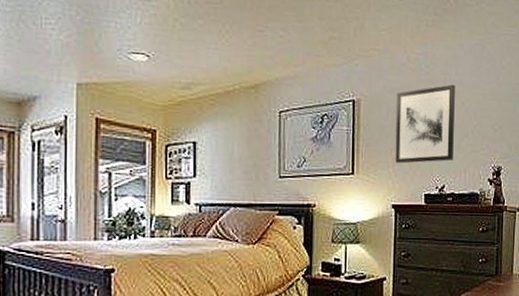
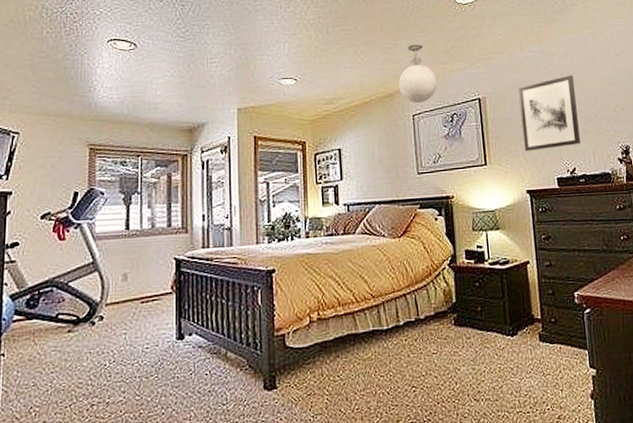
ceiling light: none [267,29,310,99] -> present [399,44,438,104]

